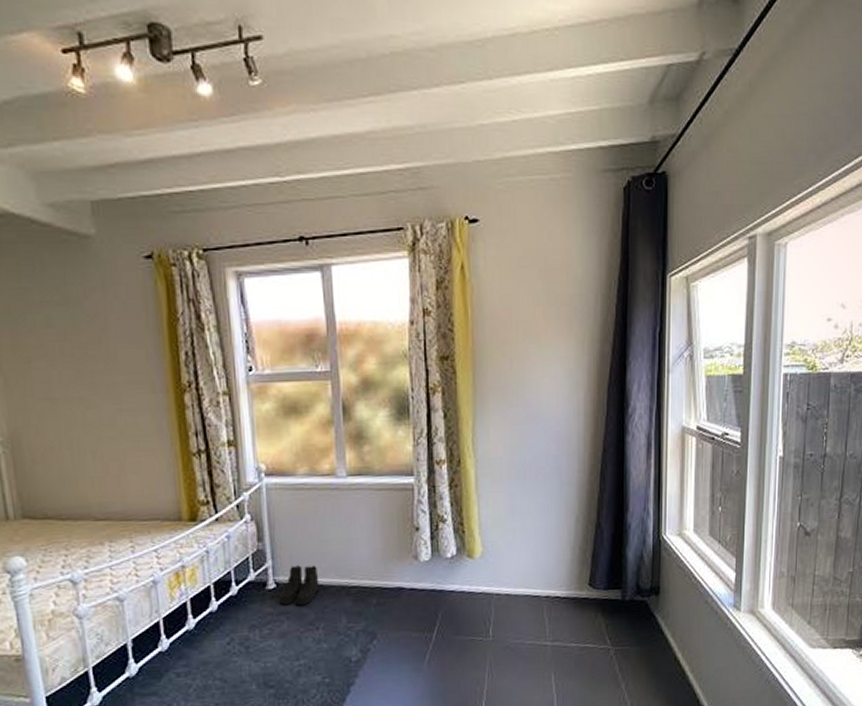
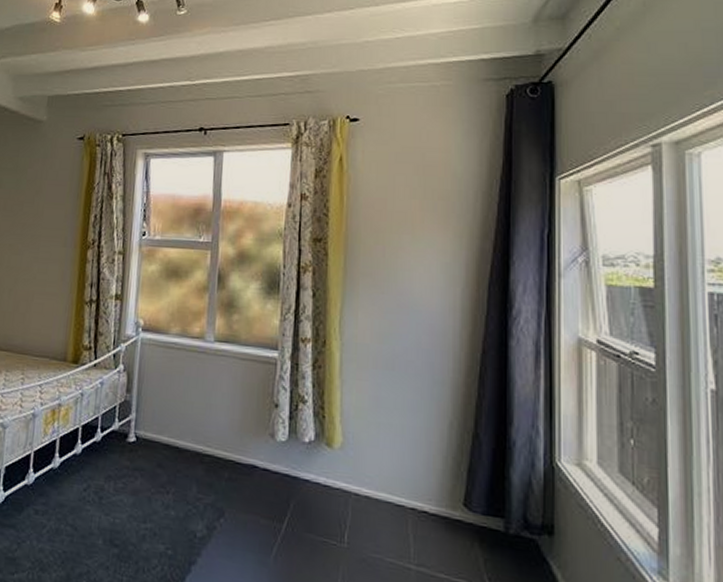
boots: present [279,565,320,605] -> none [136,422,176,465]

